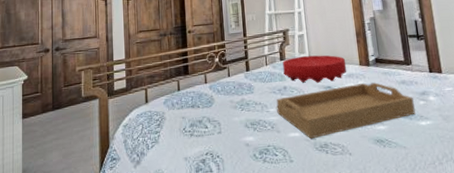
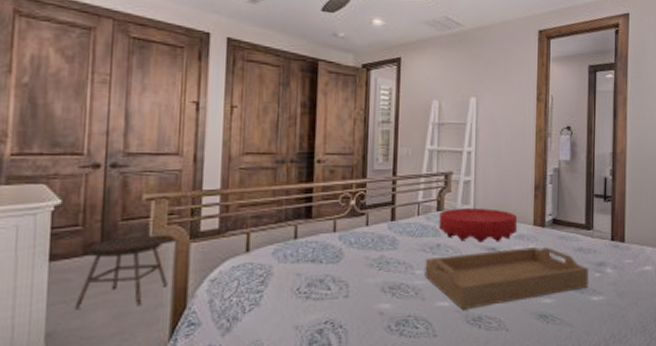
stool: none [39,96,96,151] -> present [74,236,168,309]

